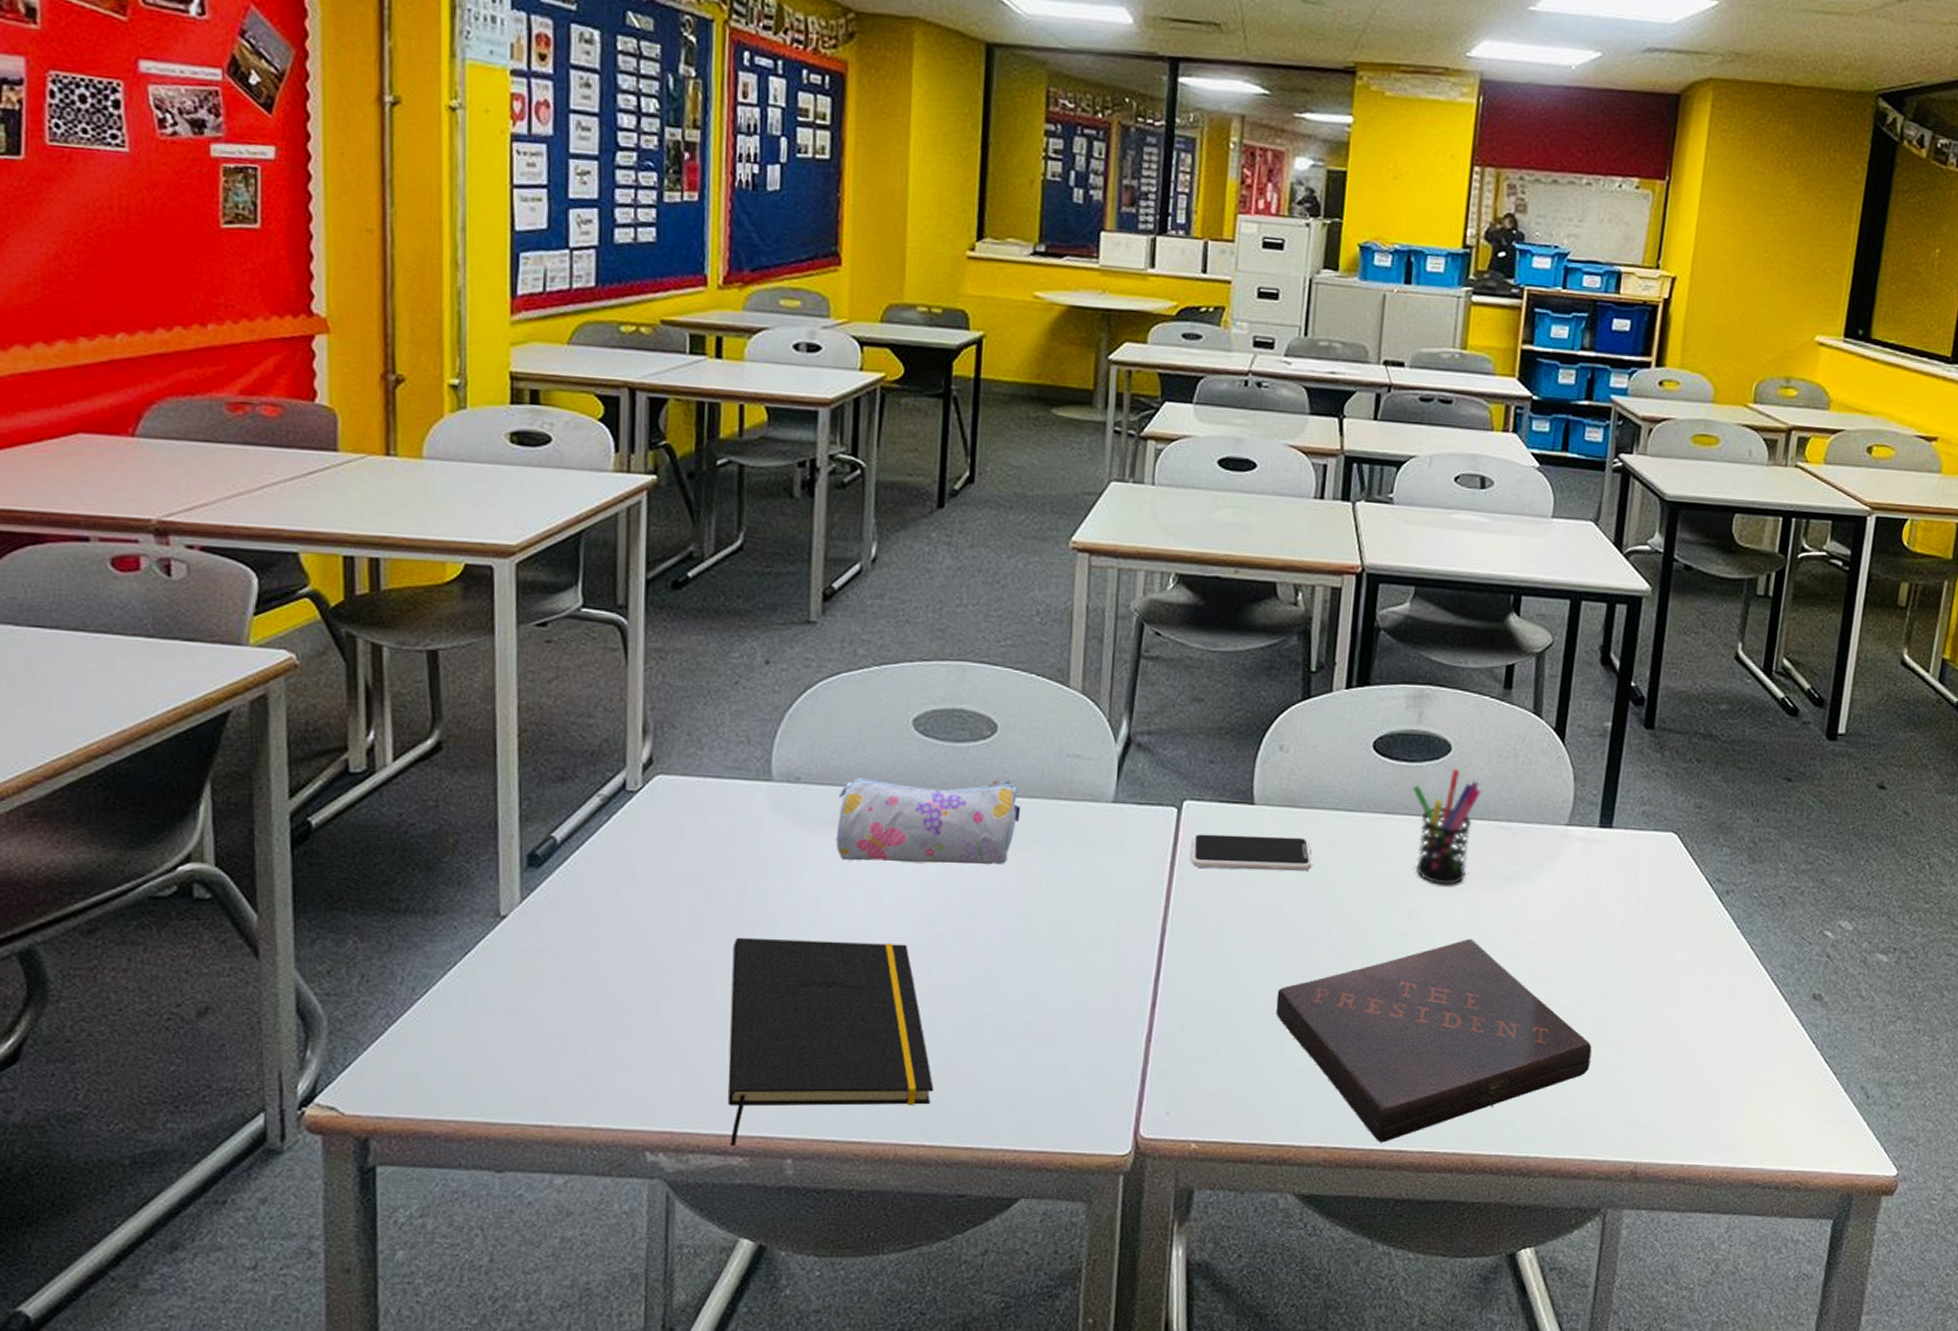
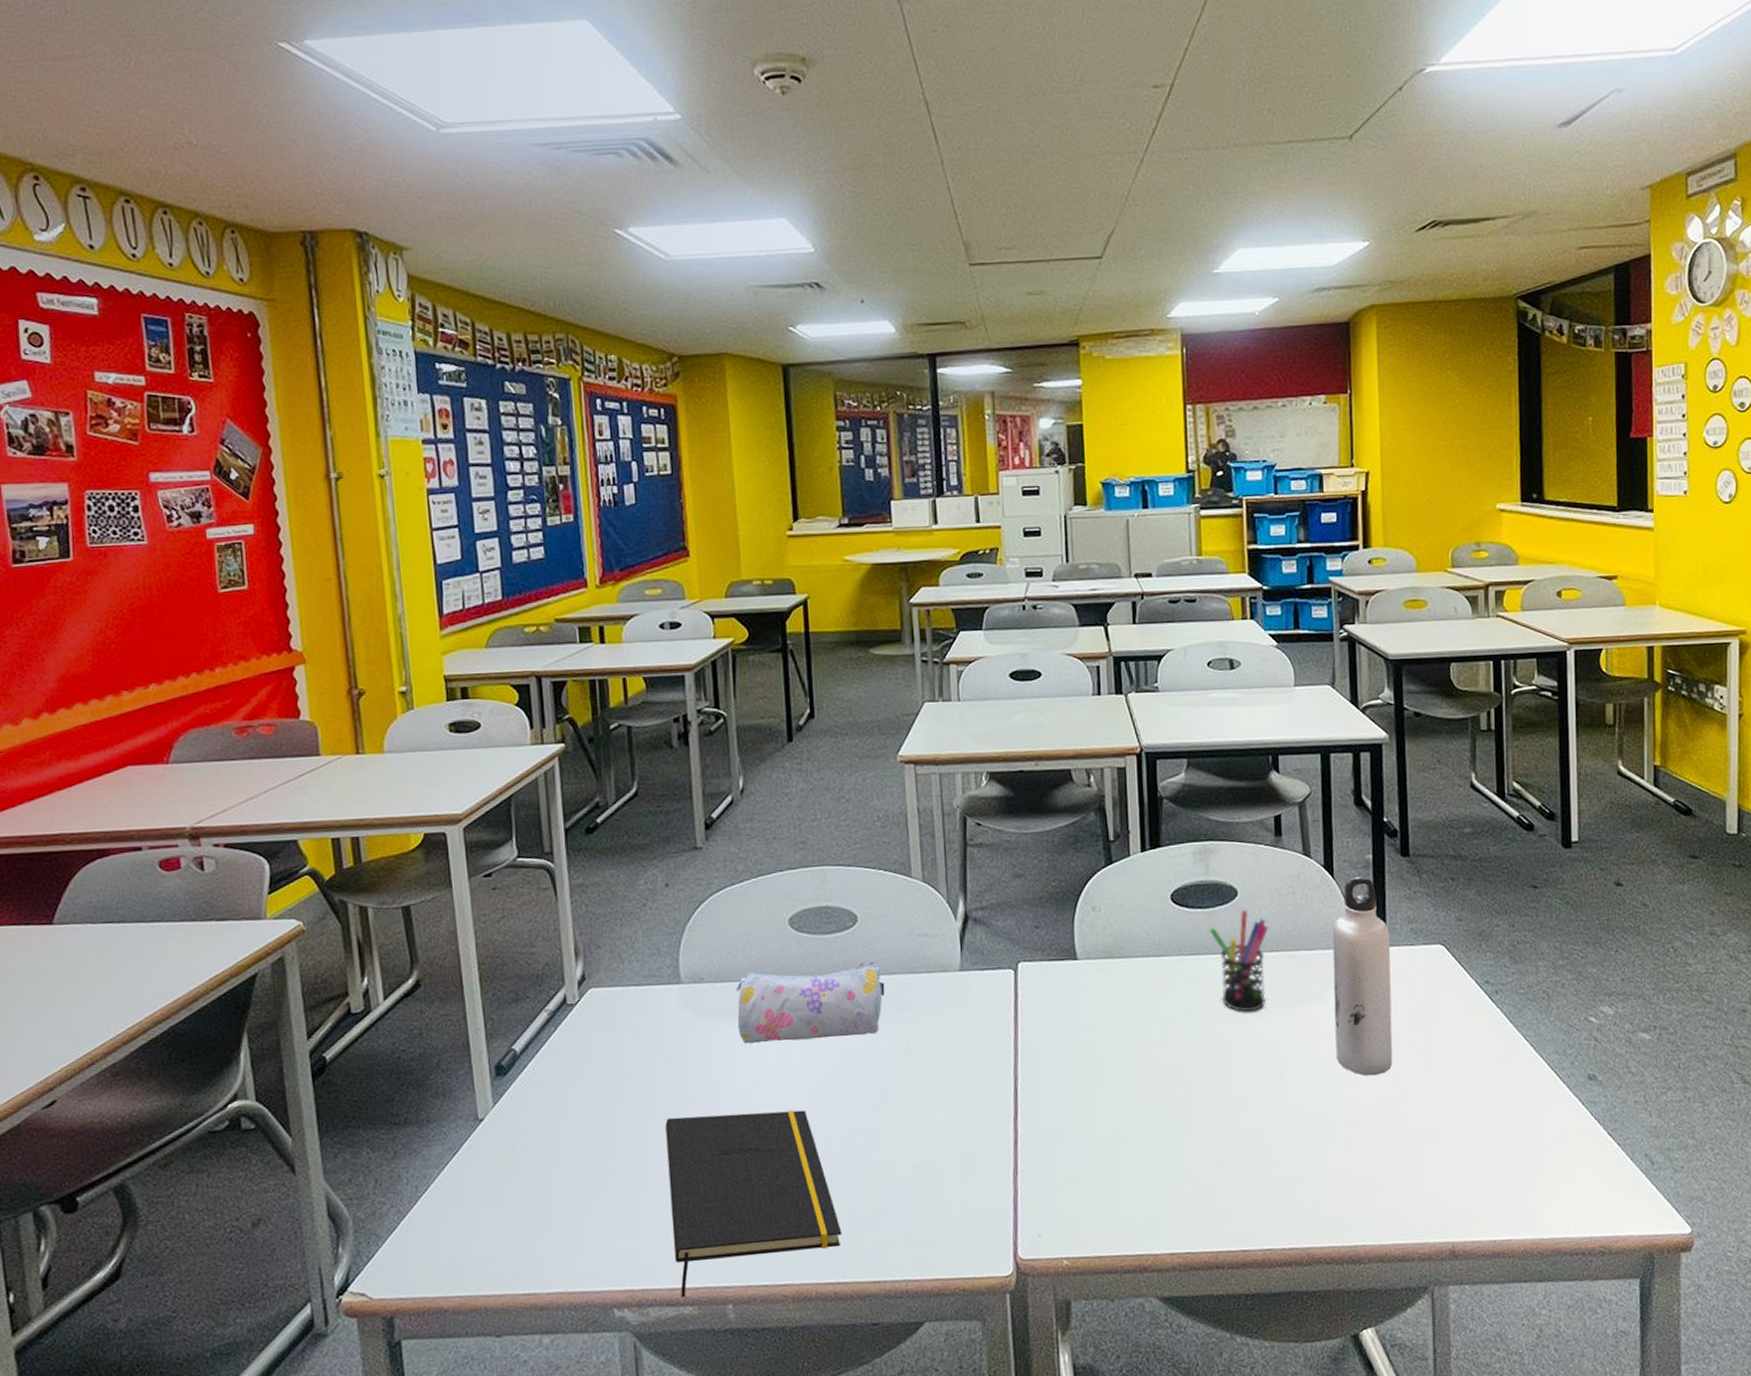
smartphone: present [1190,834,1313,872] -> none [1029,983,1134,1019]
book: present [1275,938,1592,1143] -> none [1119,1056,1399,1245]
water bottle: none [1536,745,1618,971] -> present [1332,876,1393,1076]

